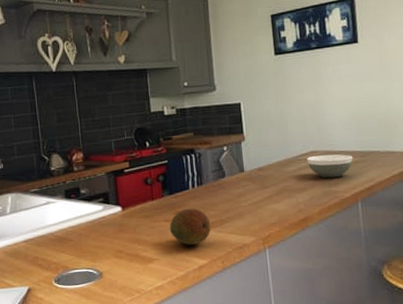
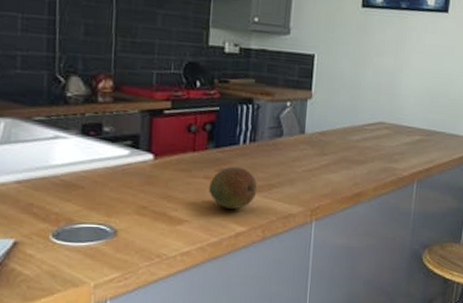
bowl: present [306,154,353,178] -> none [372,127,419,154]

